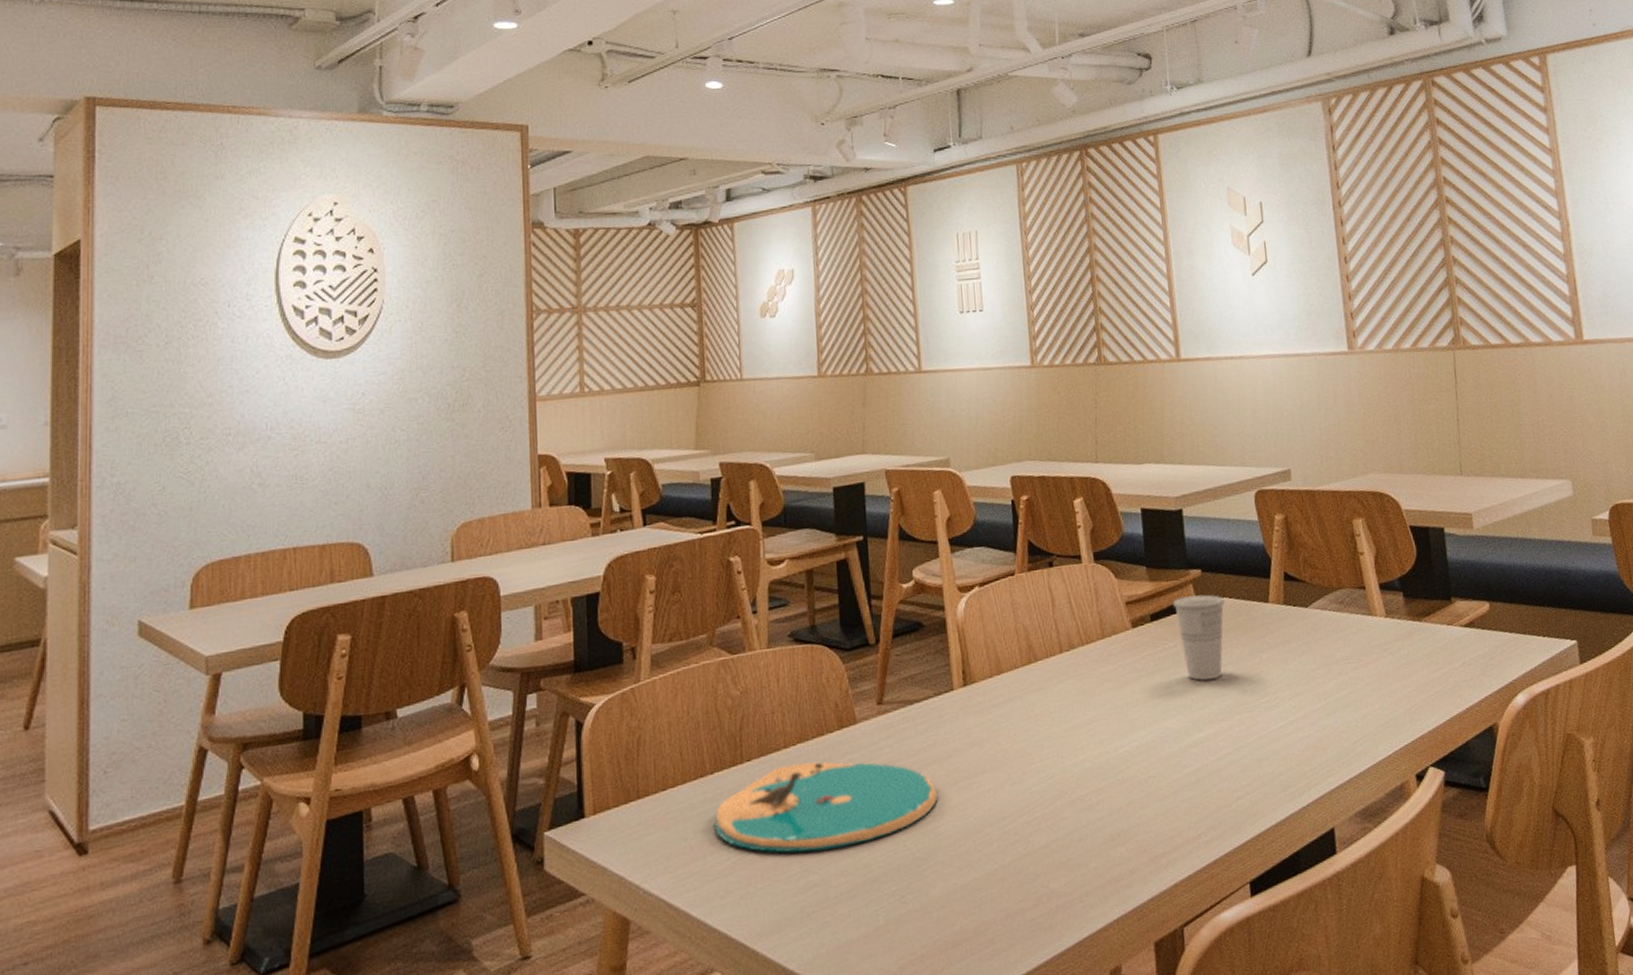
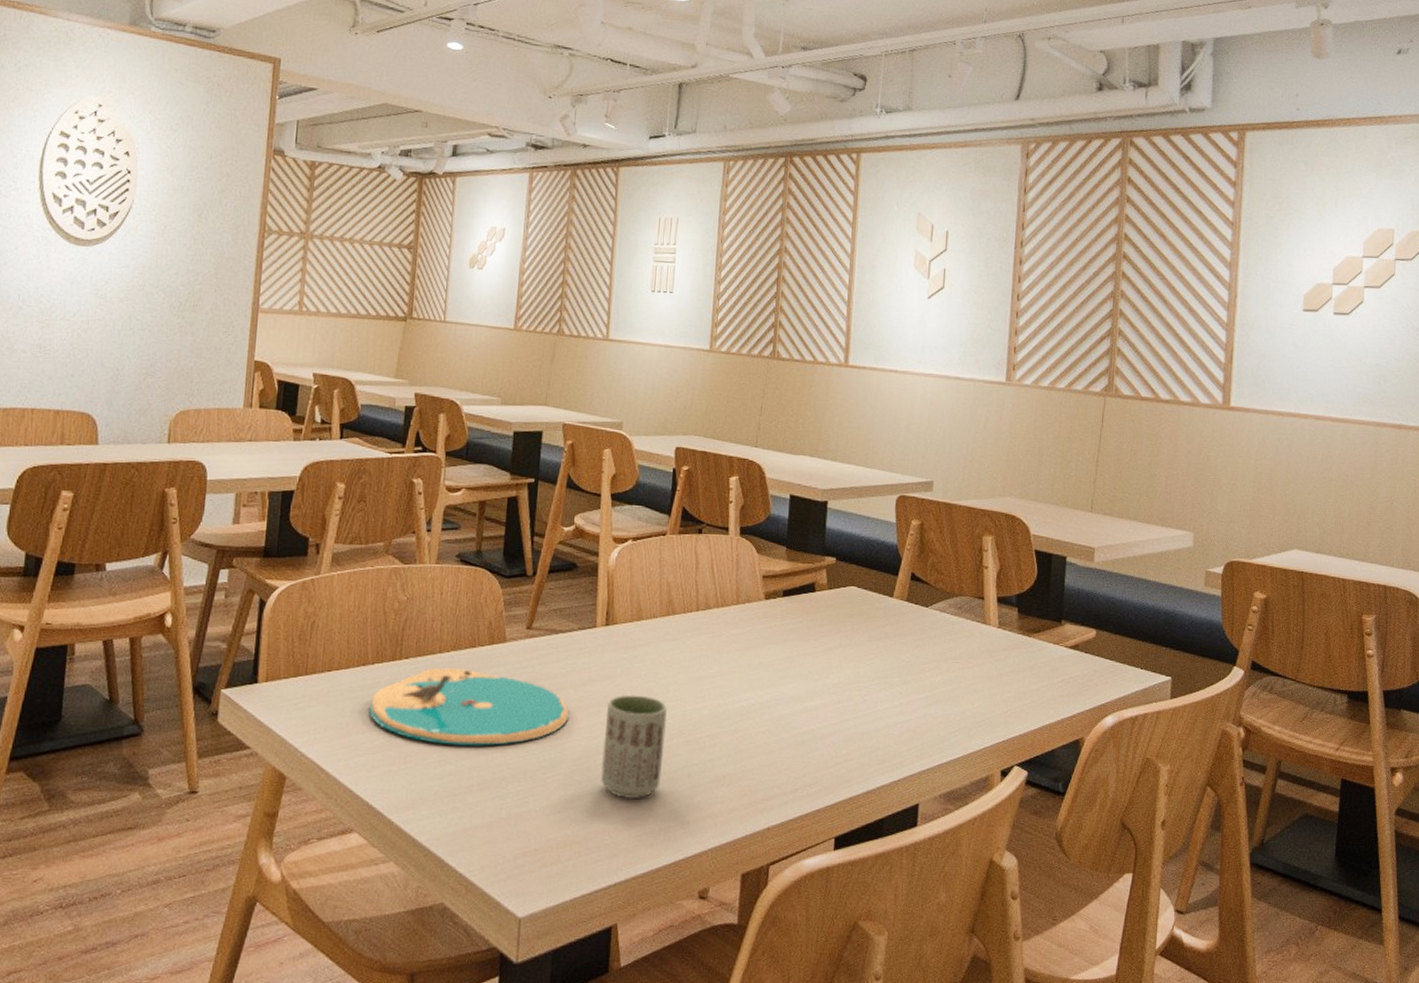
cup: none [978,758,1050,879] -> present [600,694,667,798]
cup: present [1172,594,1225,681] -> none [805,578,853,656]

